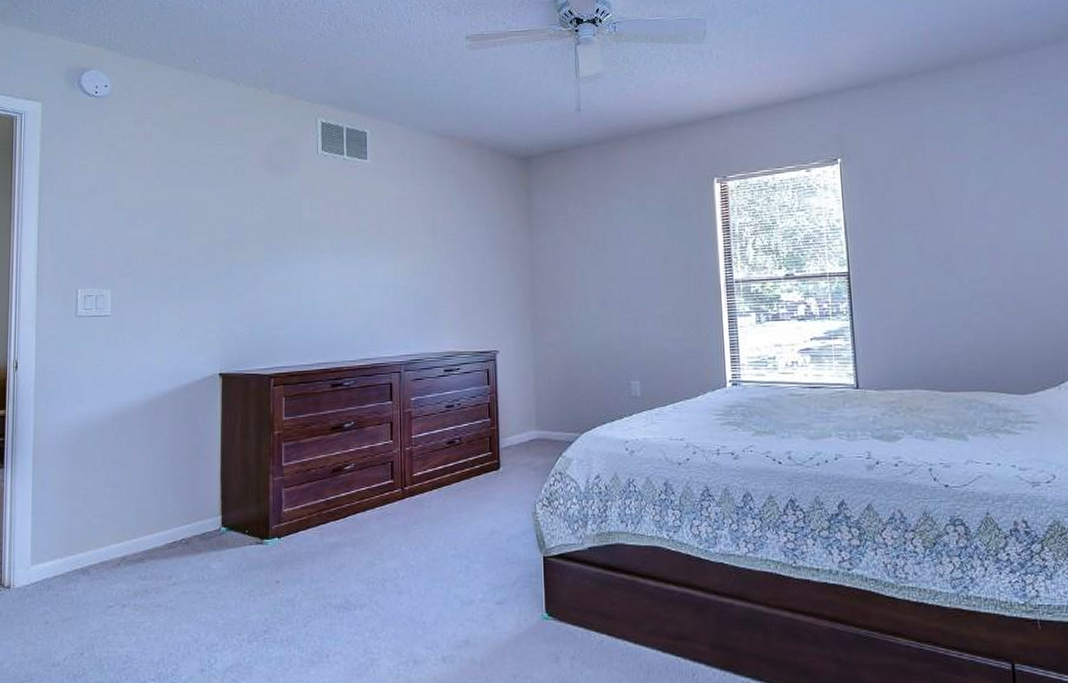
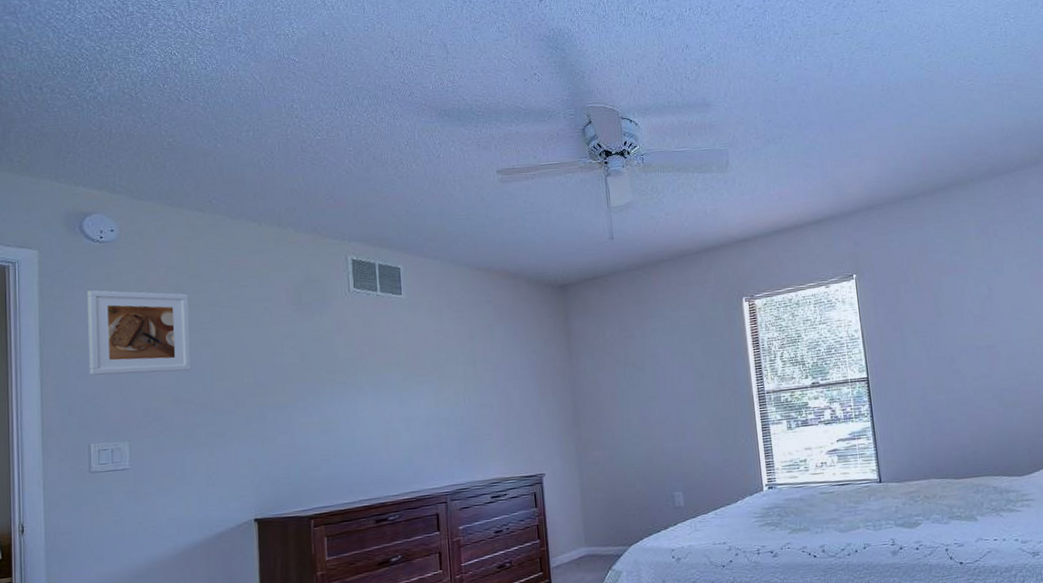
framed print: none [81,143,170,225] -> present [87,290,192,376]

